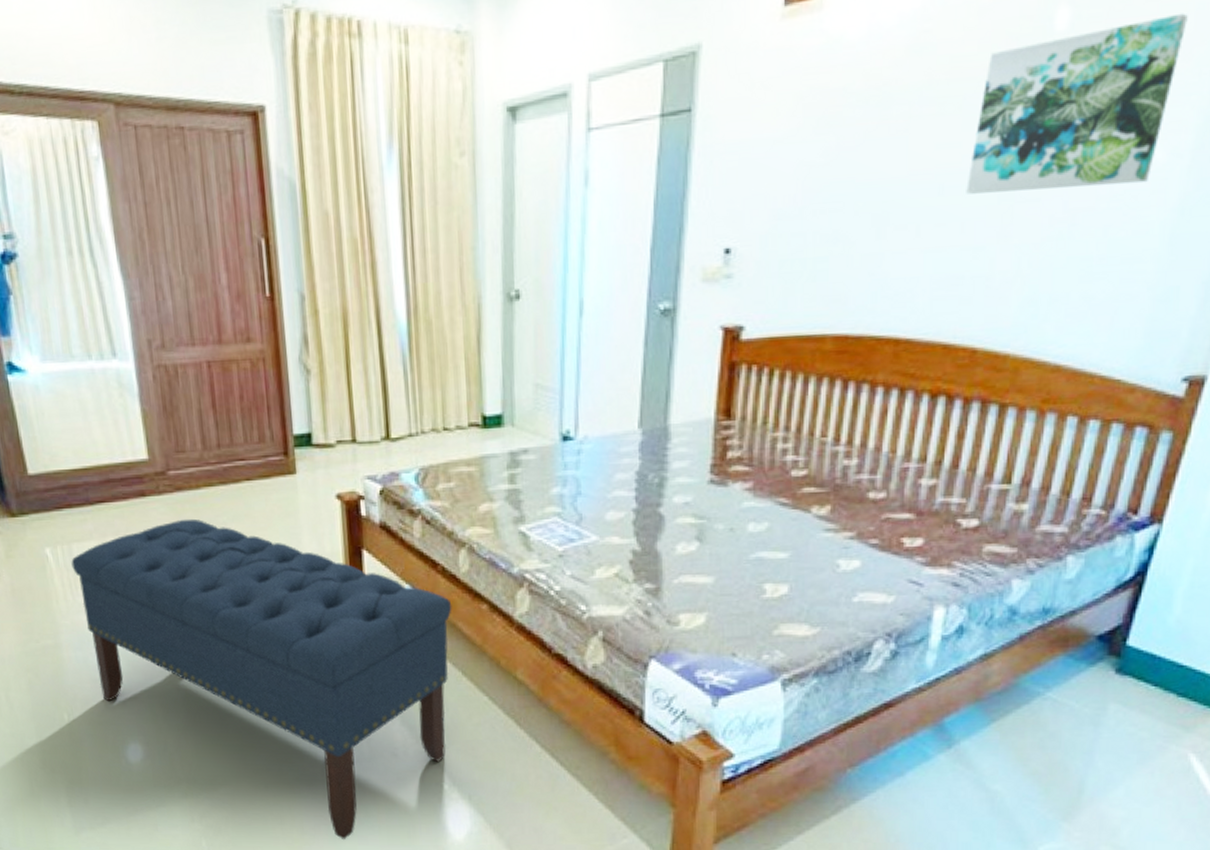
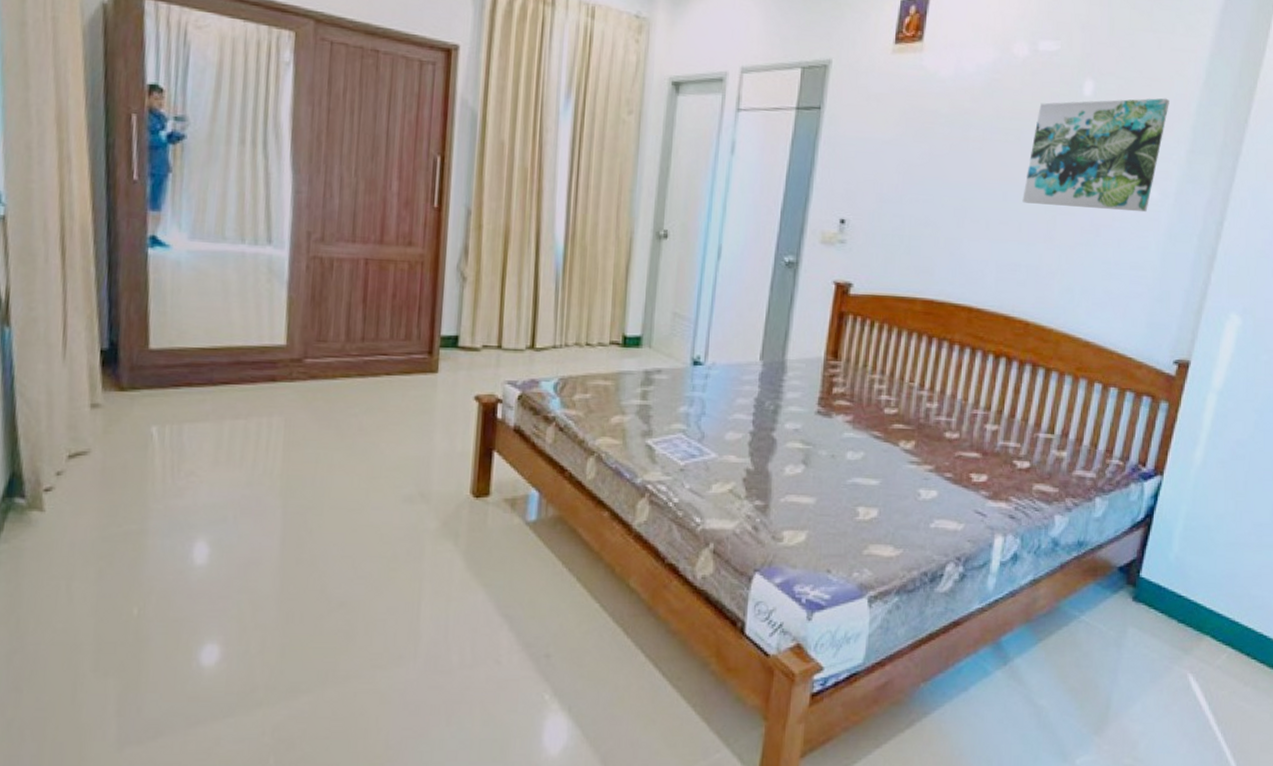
bench: present [71,518,452,840] -> none [178,407,575,756]

